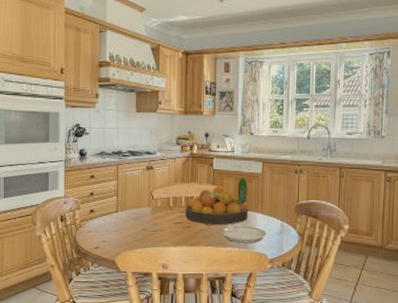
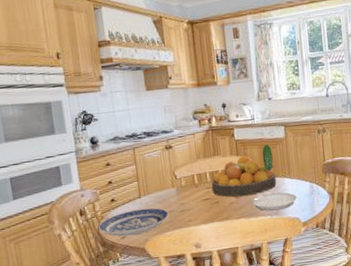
plate: none [76,223,141,247] -> present [99,208,169,237]

